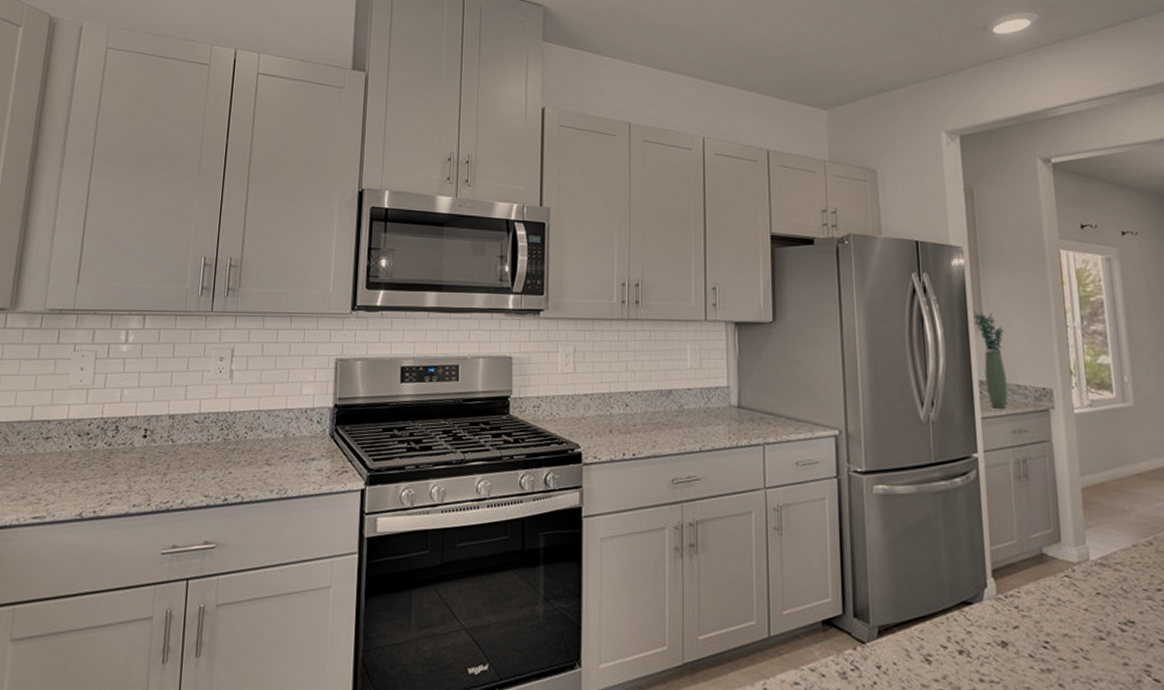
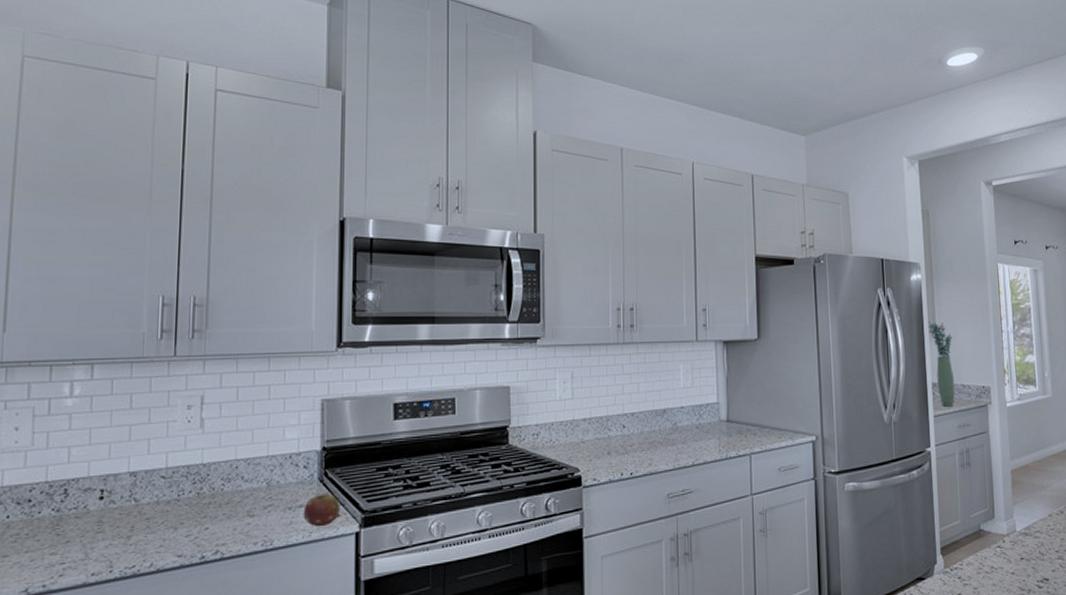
fruit: none [314,449,348,481] -> present [303,493,340,527]

